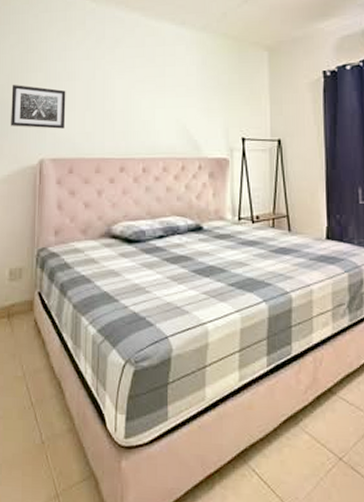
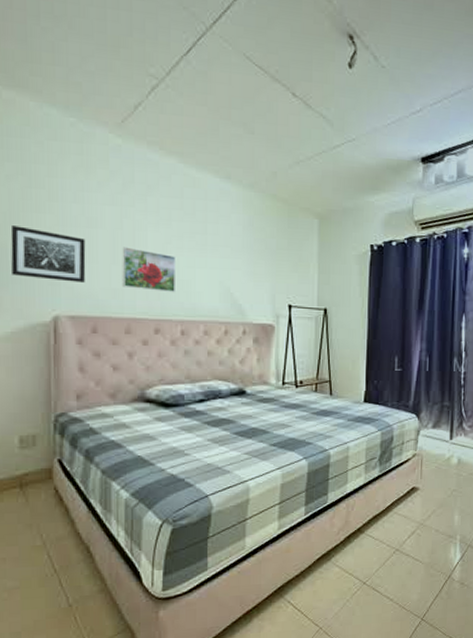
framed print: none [94,94,139,133] -> present [122,246,177,293]

